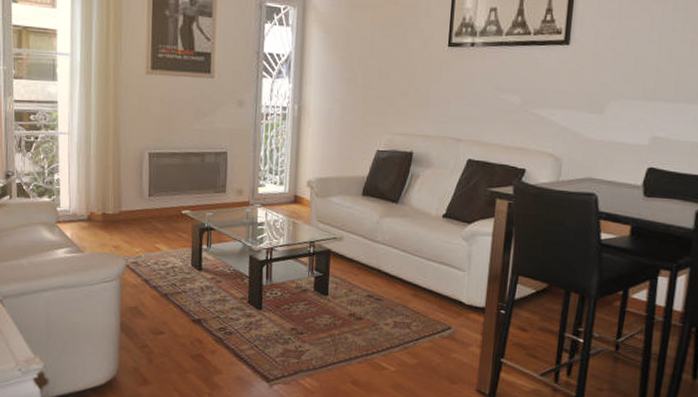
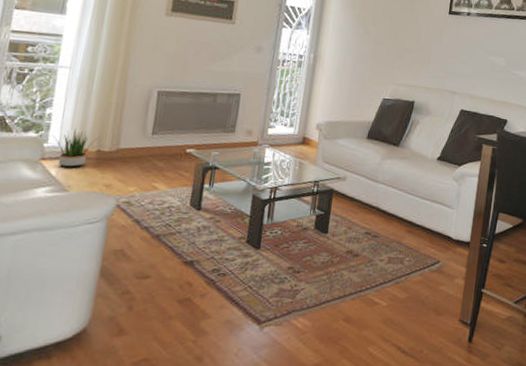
potted plant: none [63,193,103,231] -> present [52,129,100,168]

